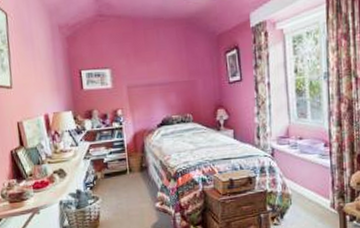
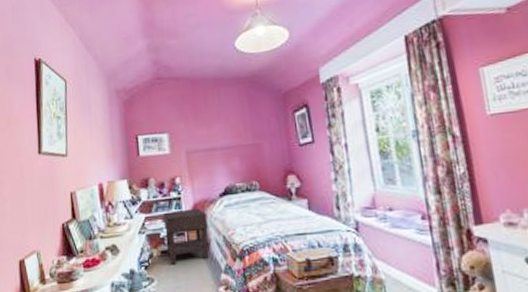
nightstand: none [107,137,148,186] -> present [164,208,209,265]

